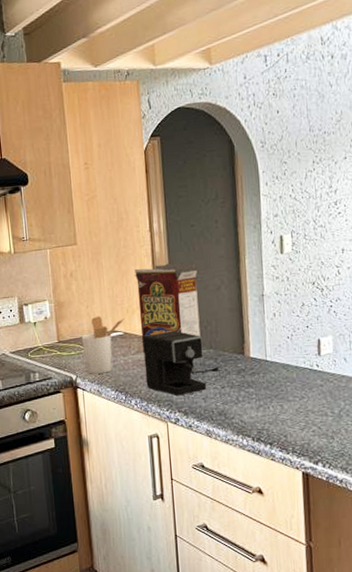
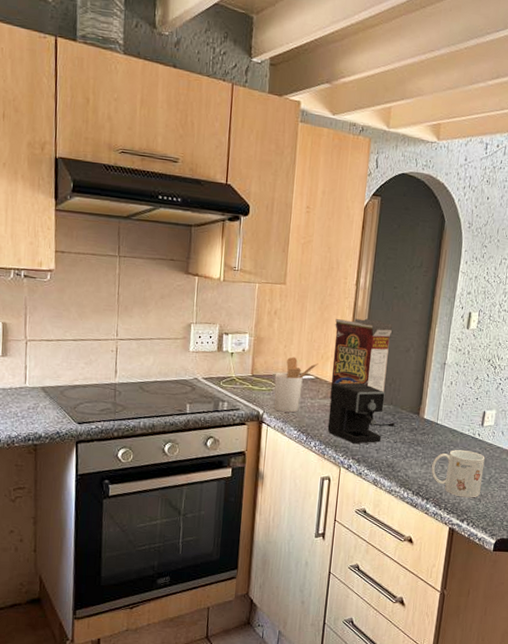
mug: none [269,385,331,437] -> present [431,450,485,498]

